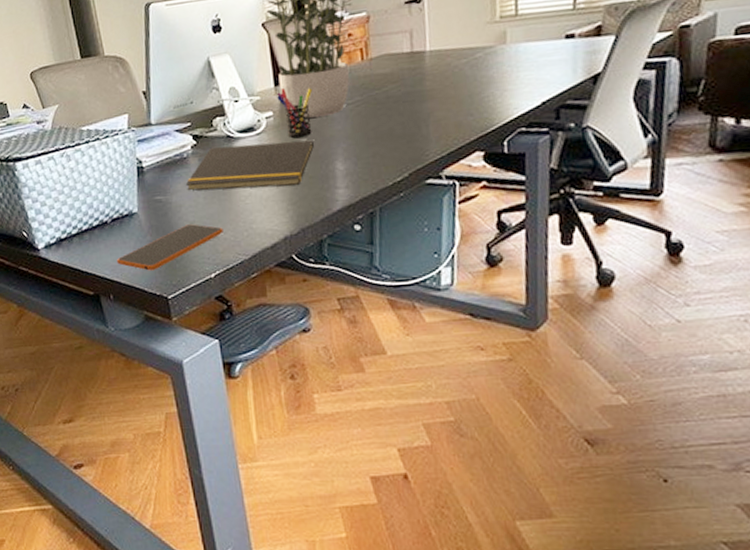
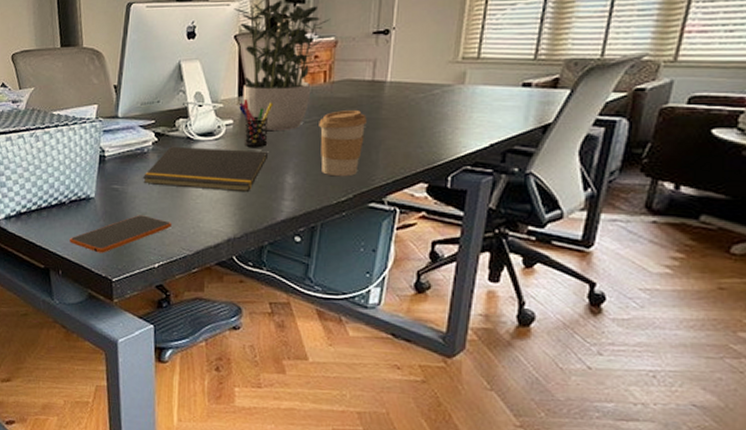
coffee cup: none [362,84,412,157] -> present [319,110,367,177]

